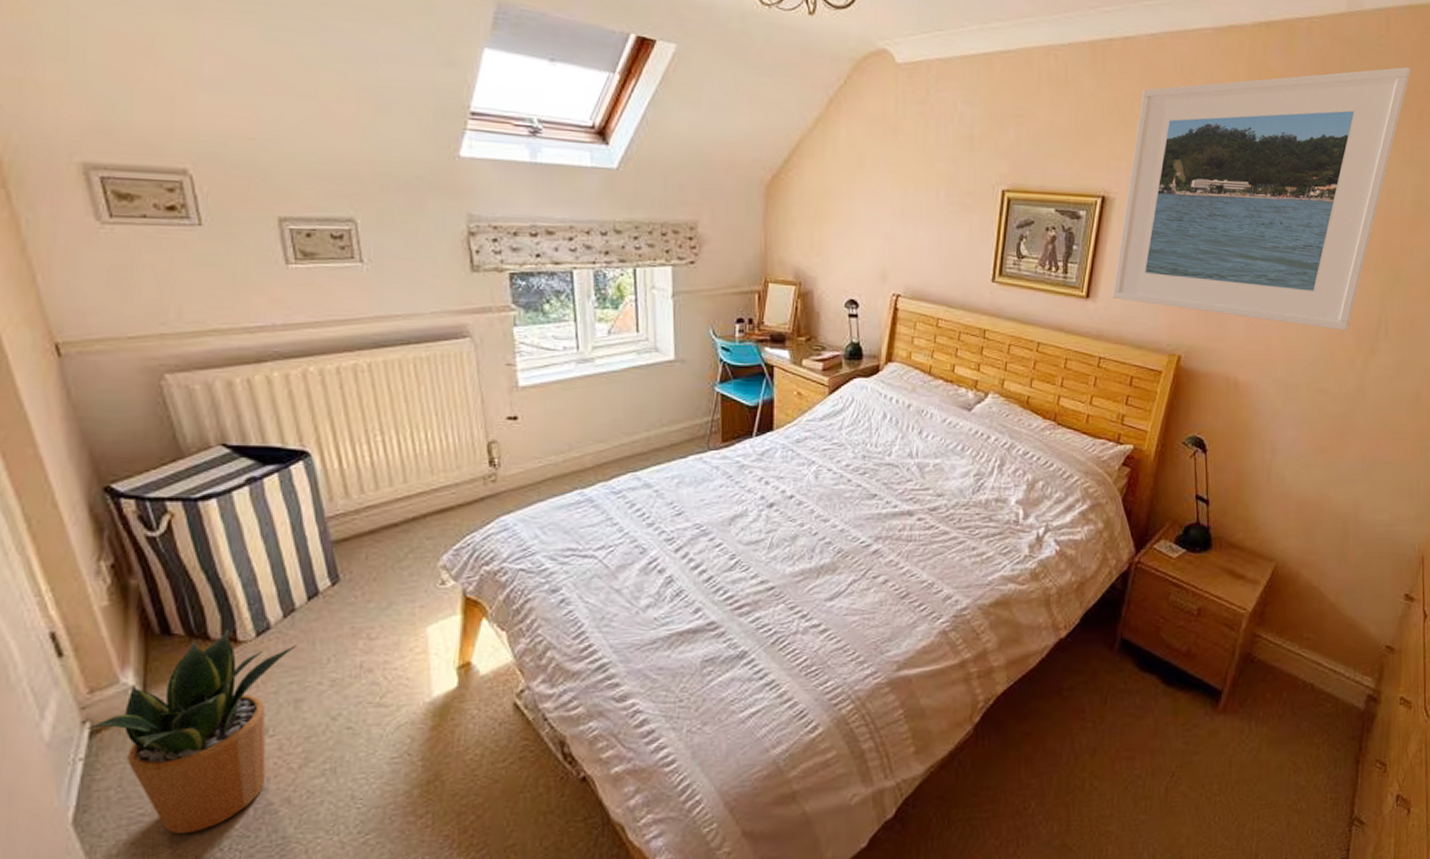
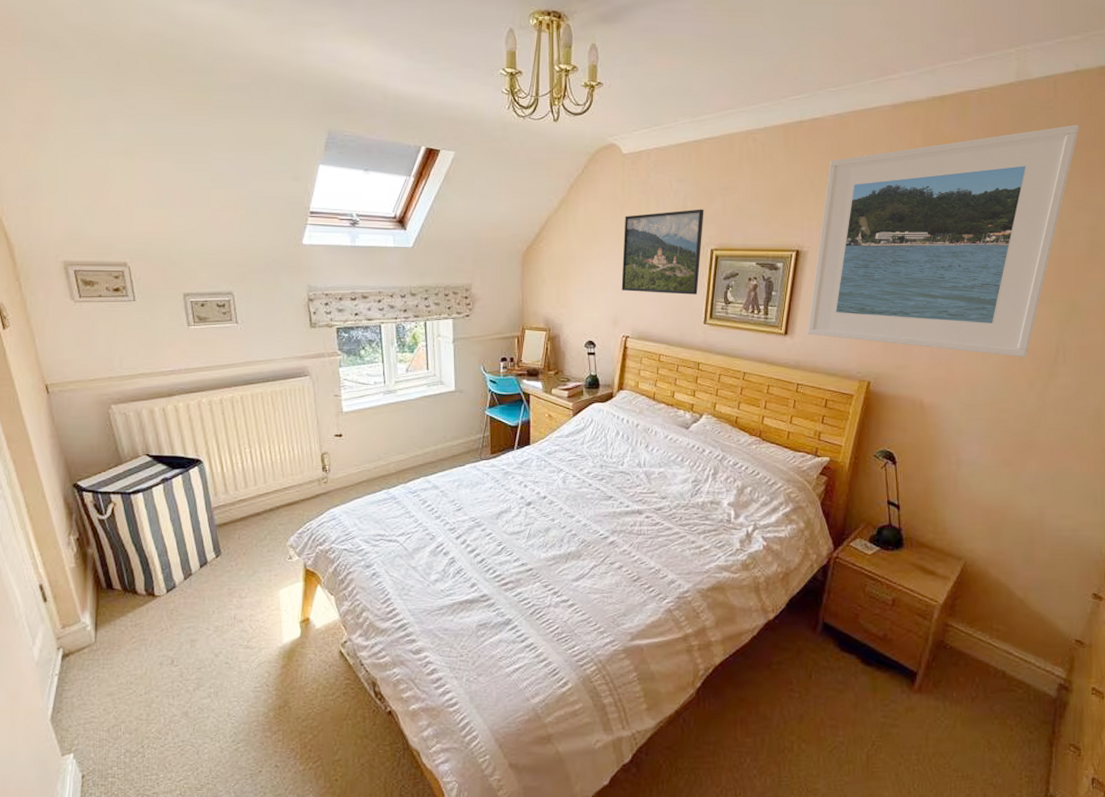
potted plant: present [85,630,297,834] -> none [60,587,193,732]
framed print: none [892,139,995,246] -> present [621,209,704,295]

